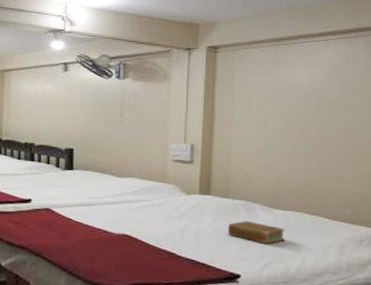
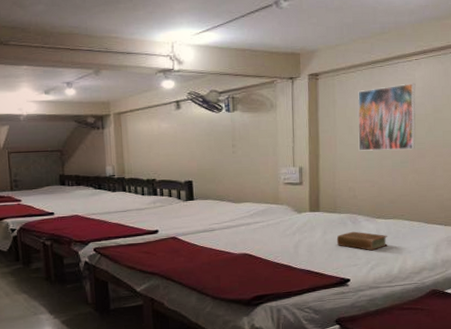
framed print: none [257,64,323,136] -> present [357,83,416,151]

